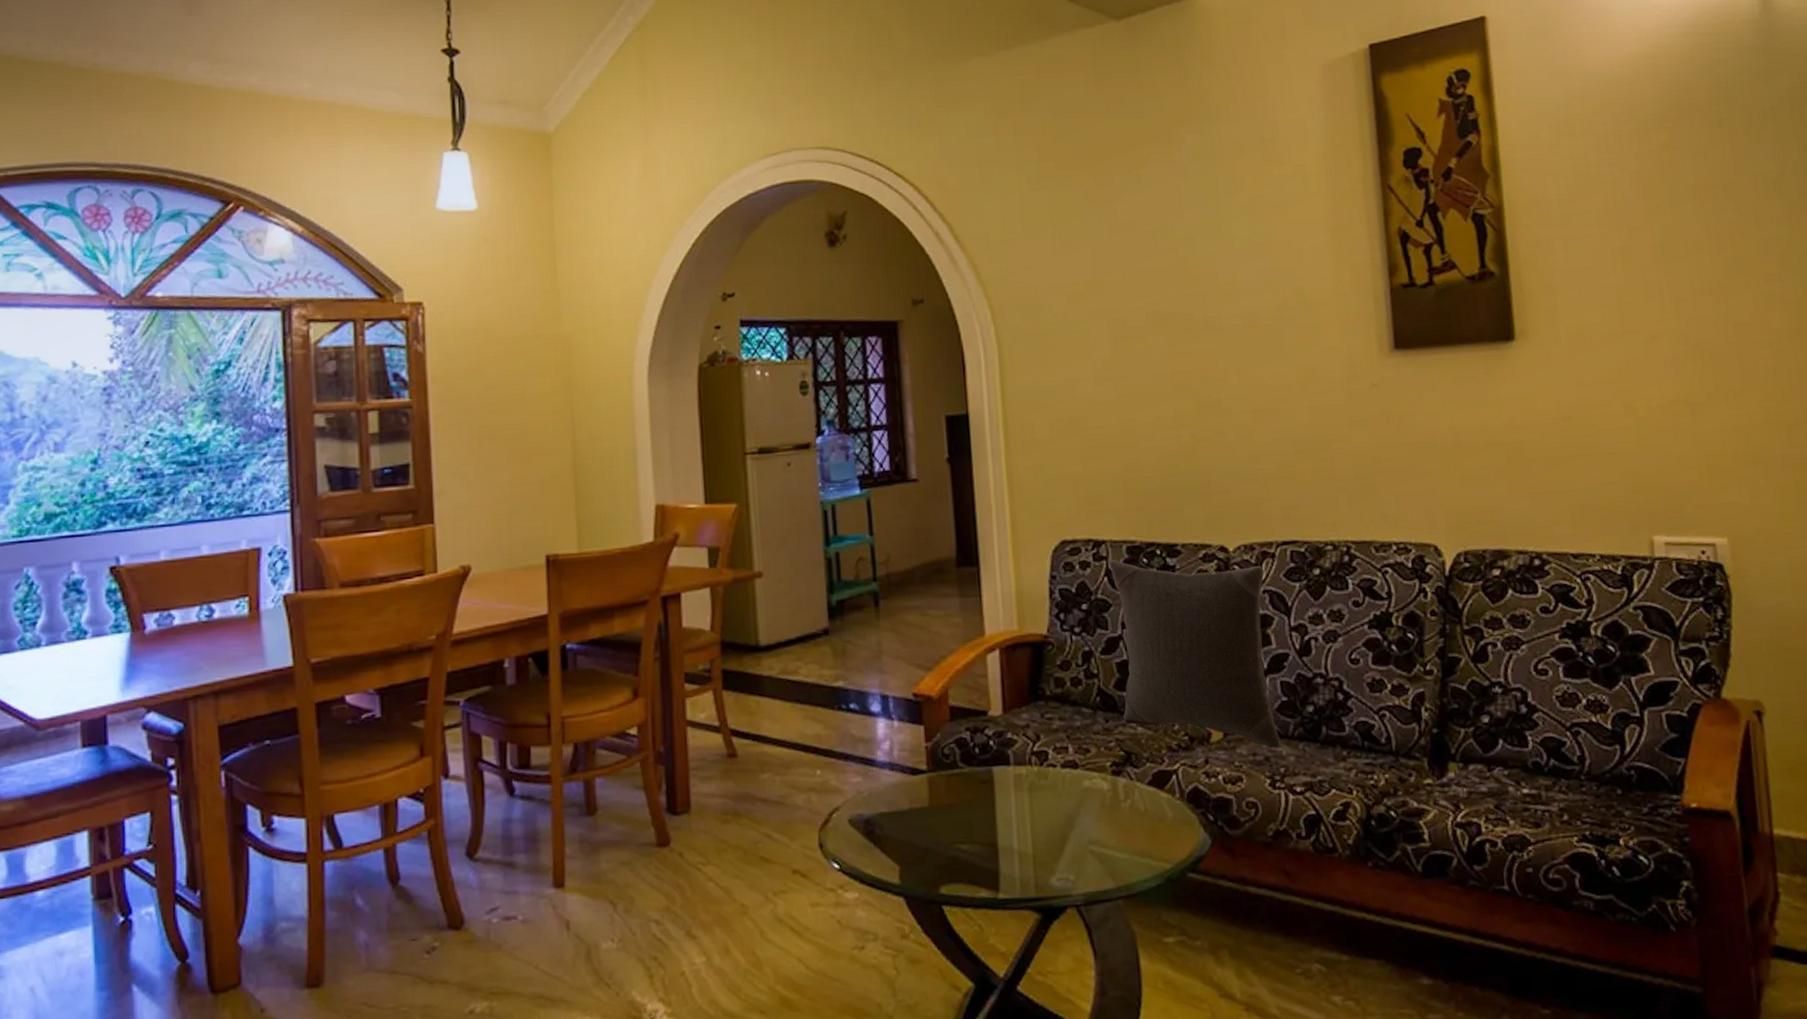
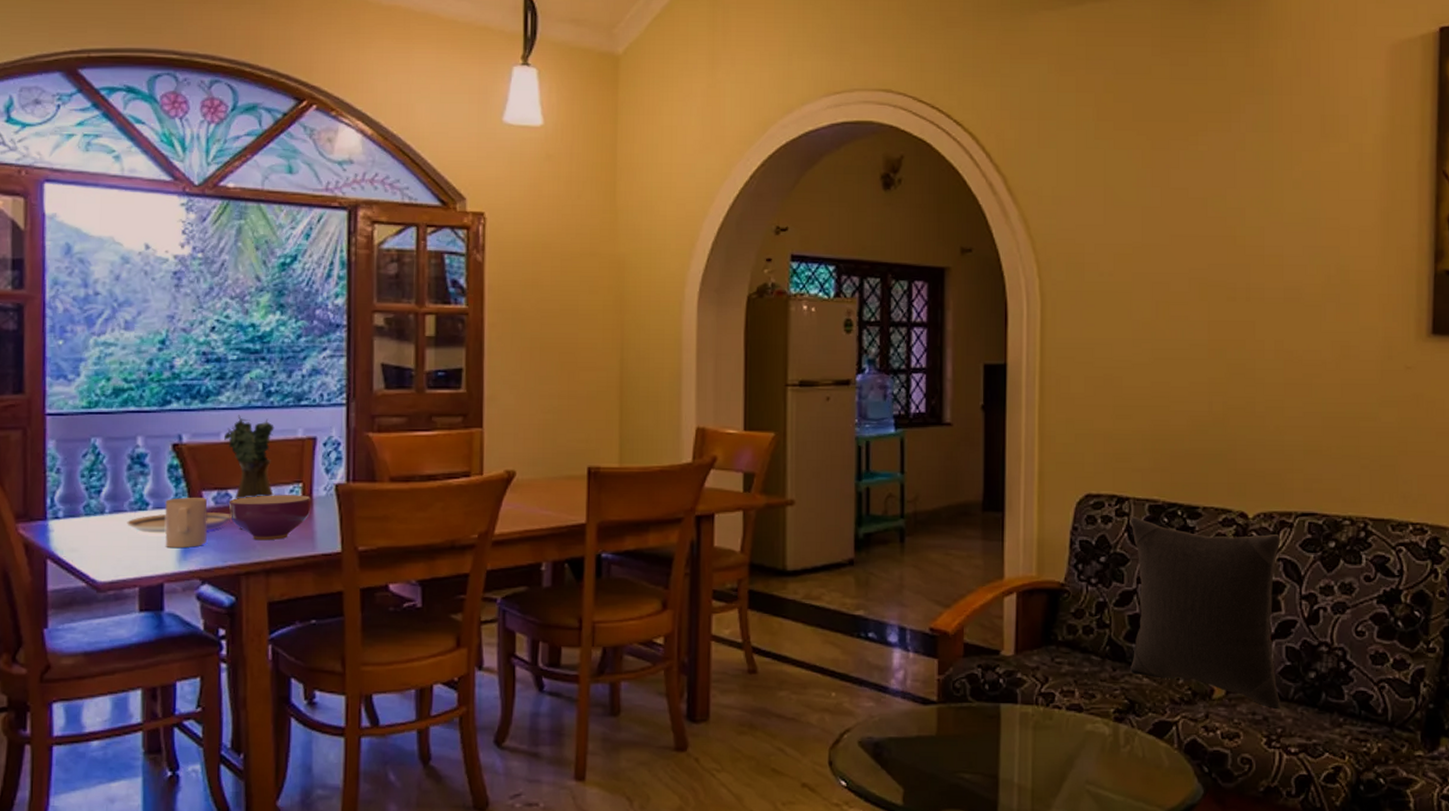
plate: none [65,635,176,665] -> present [127,512,232,535]
cup: none [105,621,152,677] -> present [165,498,208,547]
vase: none [164,531,219,651] -> present [224,415,274,530]
bowl: none [171,609,259,661] -> present [228,495,311,541]

